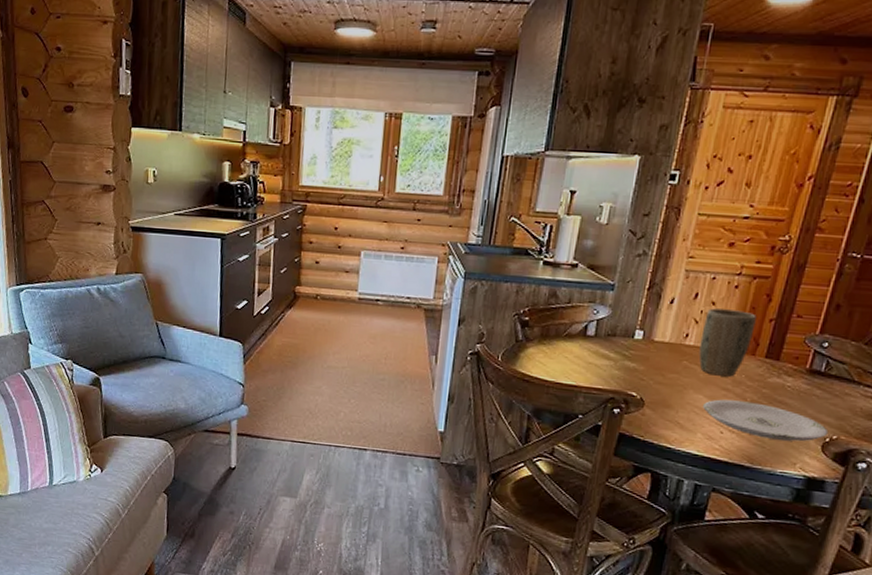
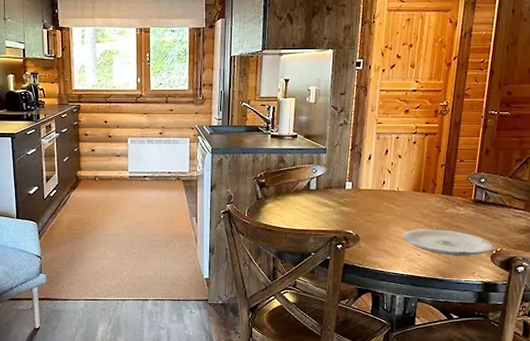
plant pot: present [699,308,756,377] -> none [394,160,432,211]

